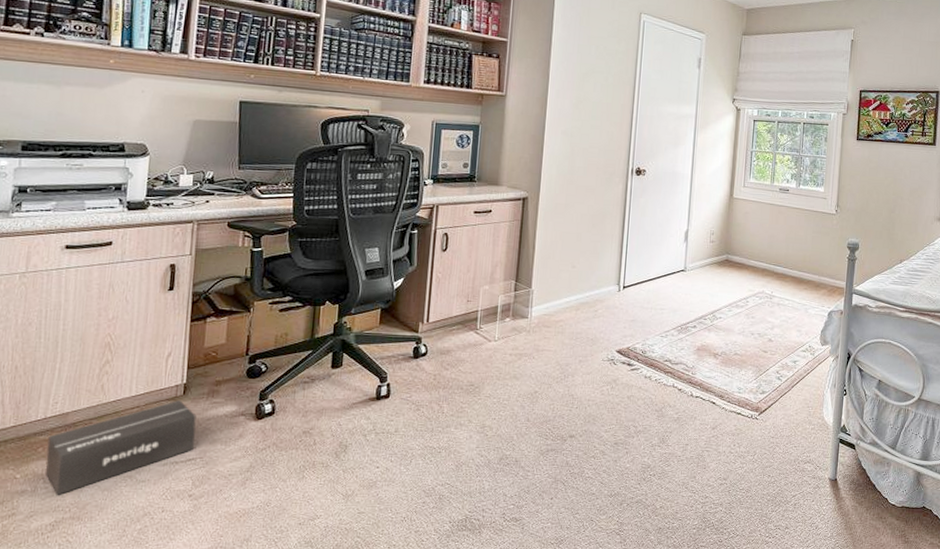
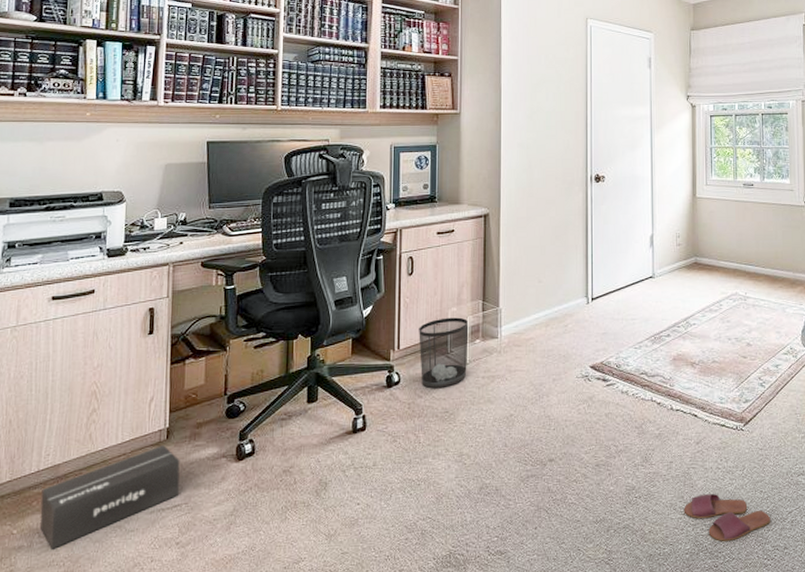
waste bin: none [448,295,500,362] -> present [419,317,469,389]
slippers: none [695,476,776,519] -> present [684,494,771,541]

